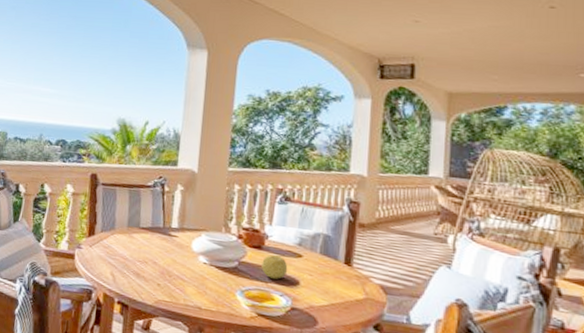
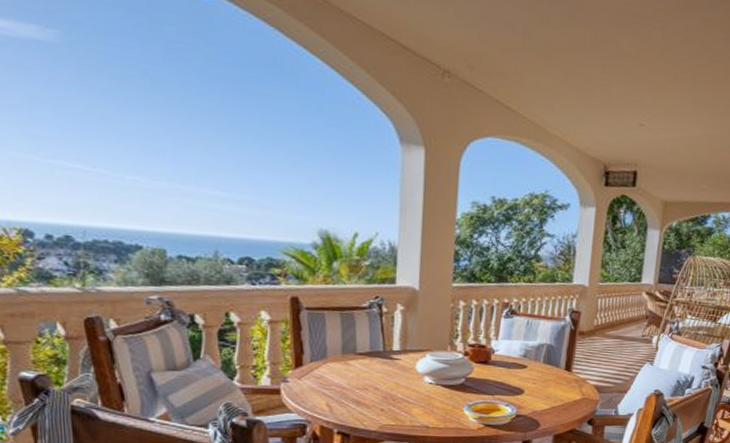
fruit: present [261,254,288,279] -> none [488,367,514,391]

